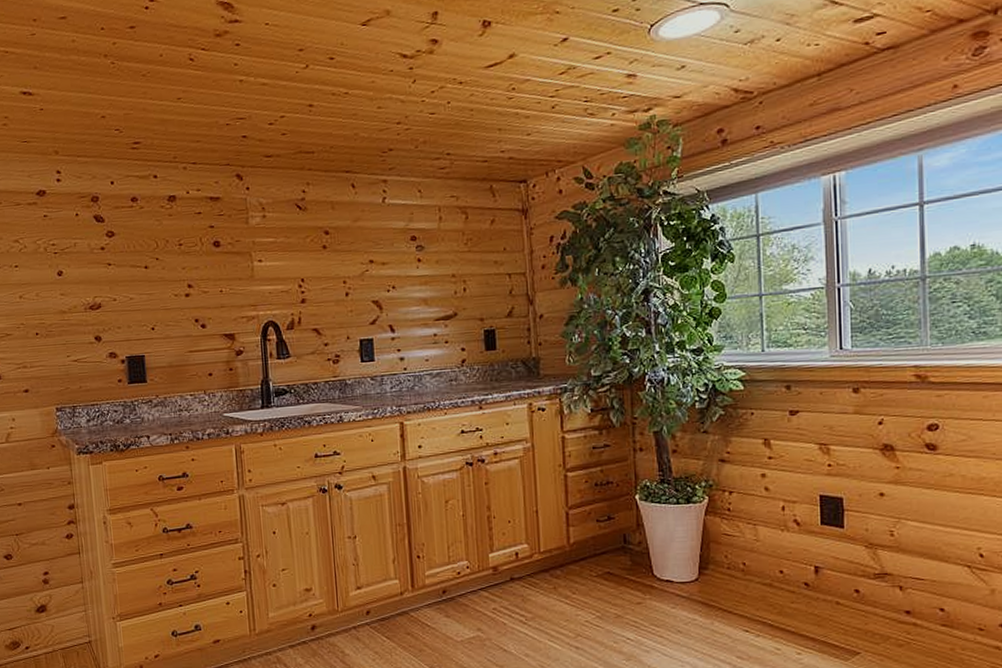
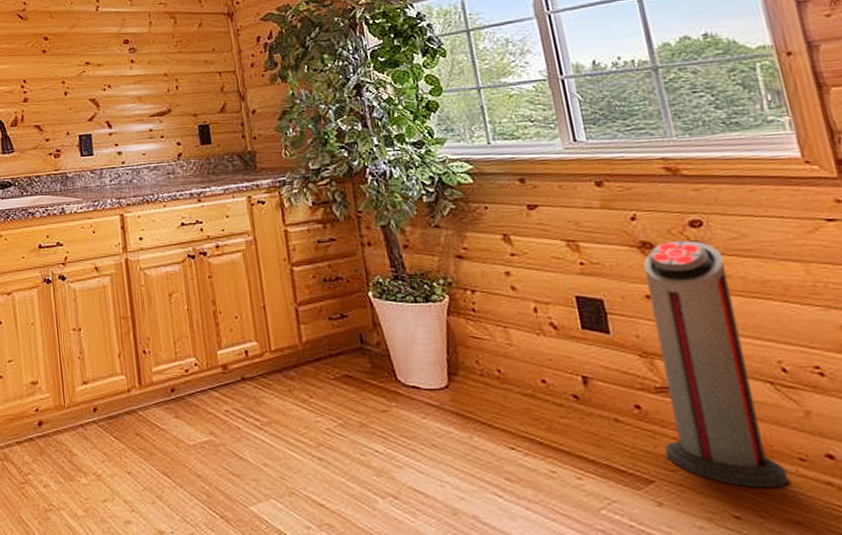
air purifier: none [874,443,966,655] -> present [643,240,788,489]

